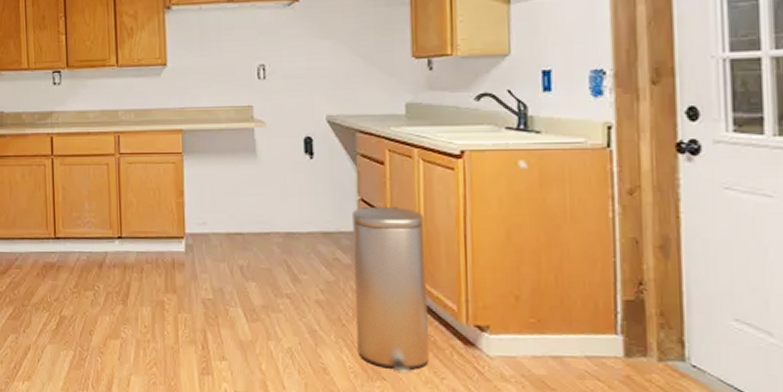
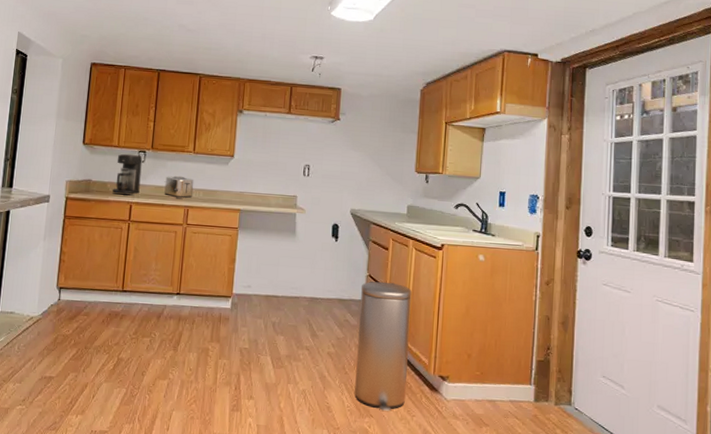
coffee maker: none [29,76,60,126] -> present [112,153,143,196]
toaster: none [87,97,122,123] -> present [164,176,194,199]

